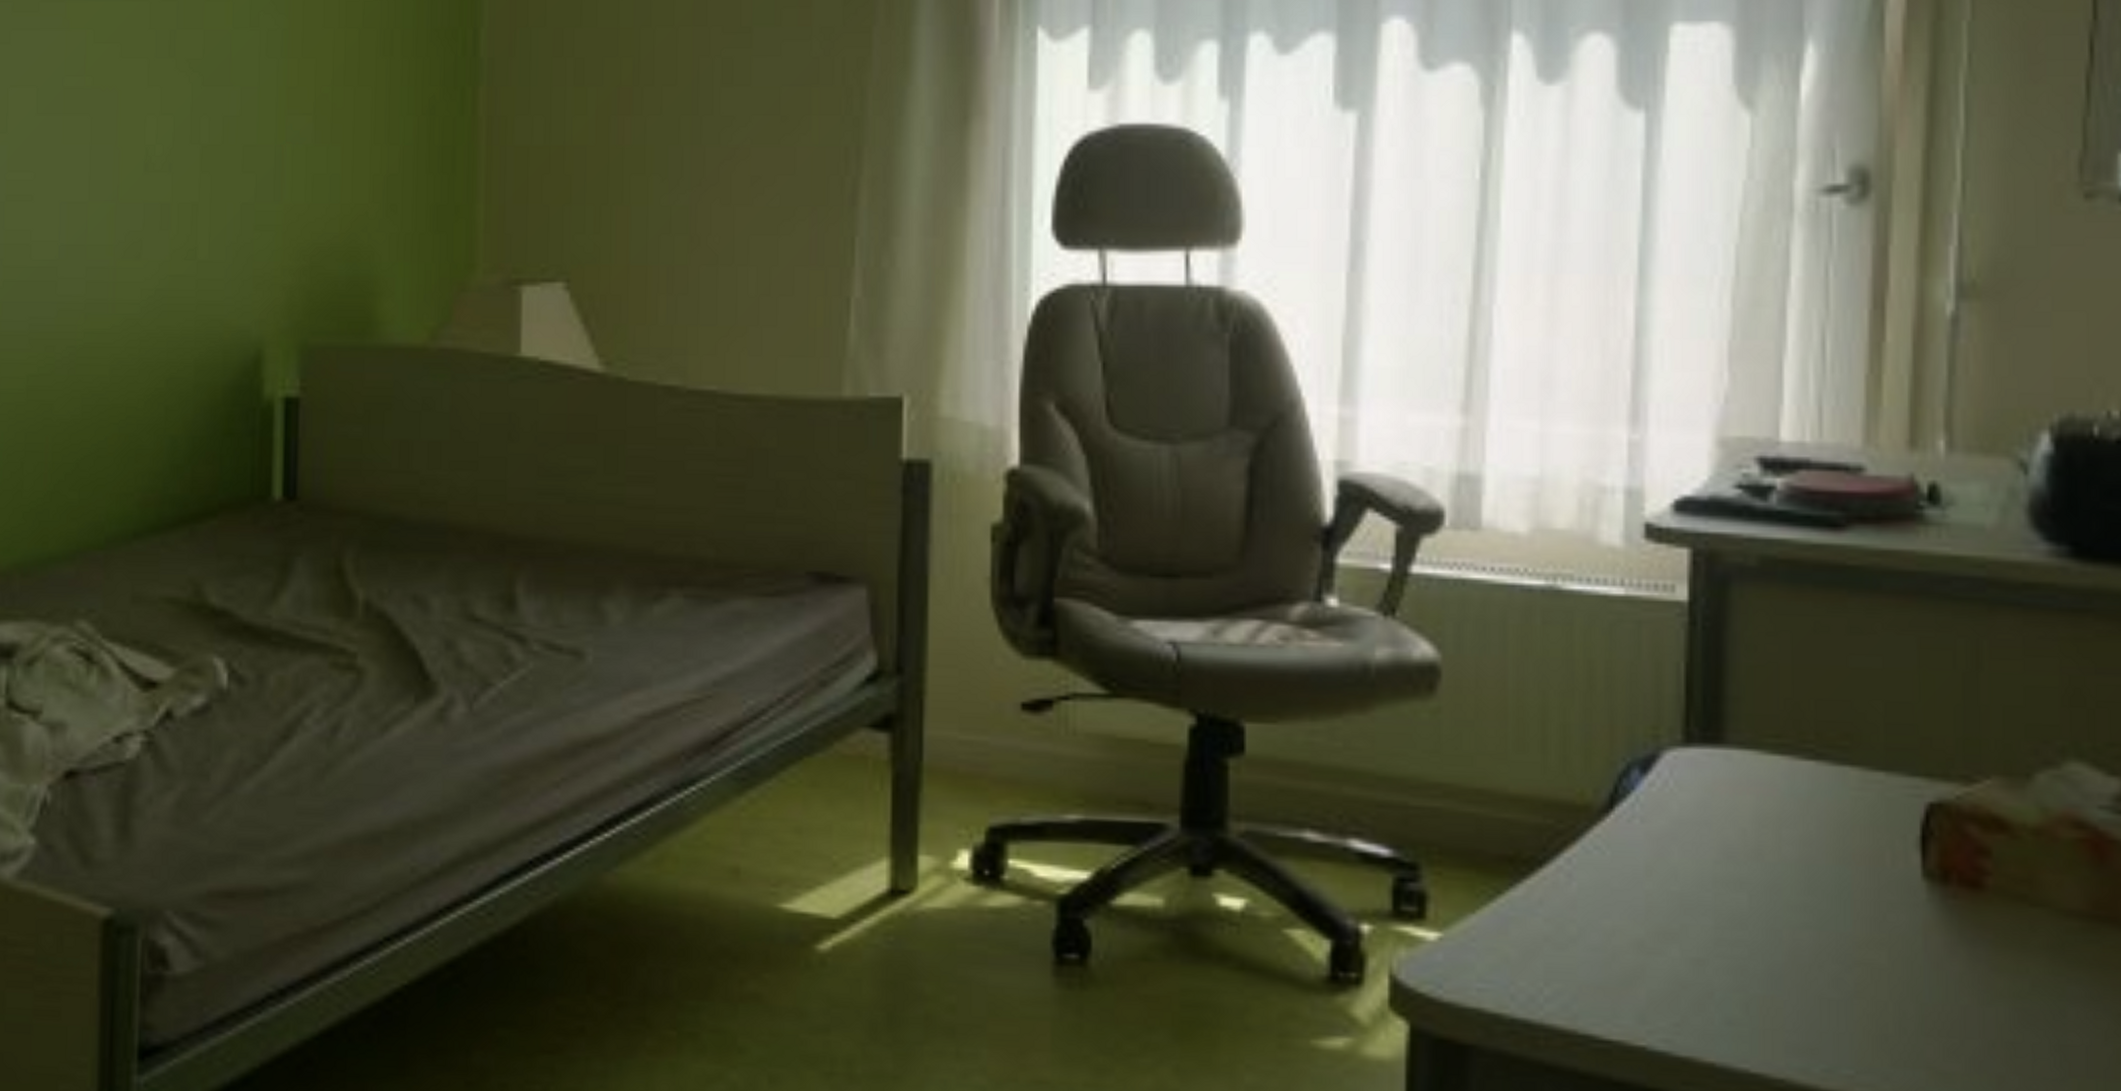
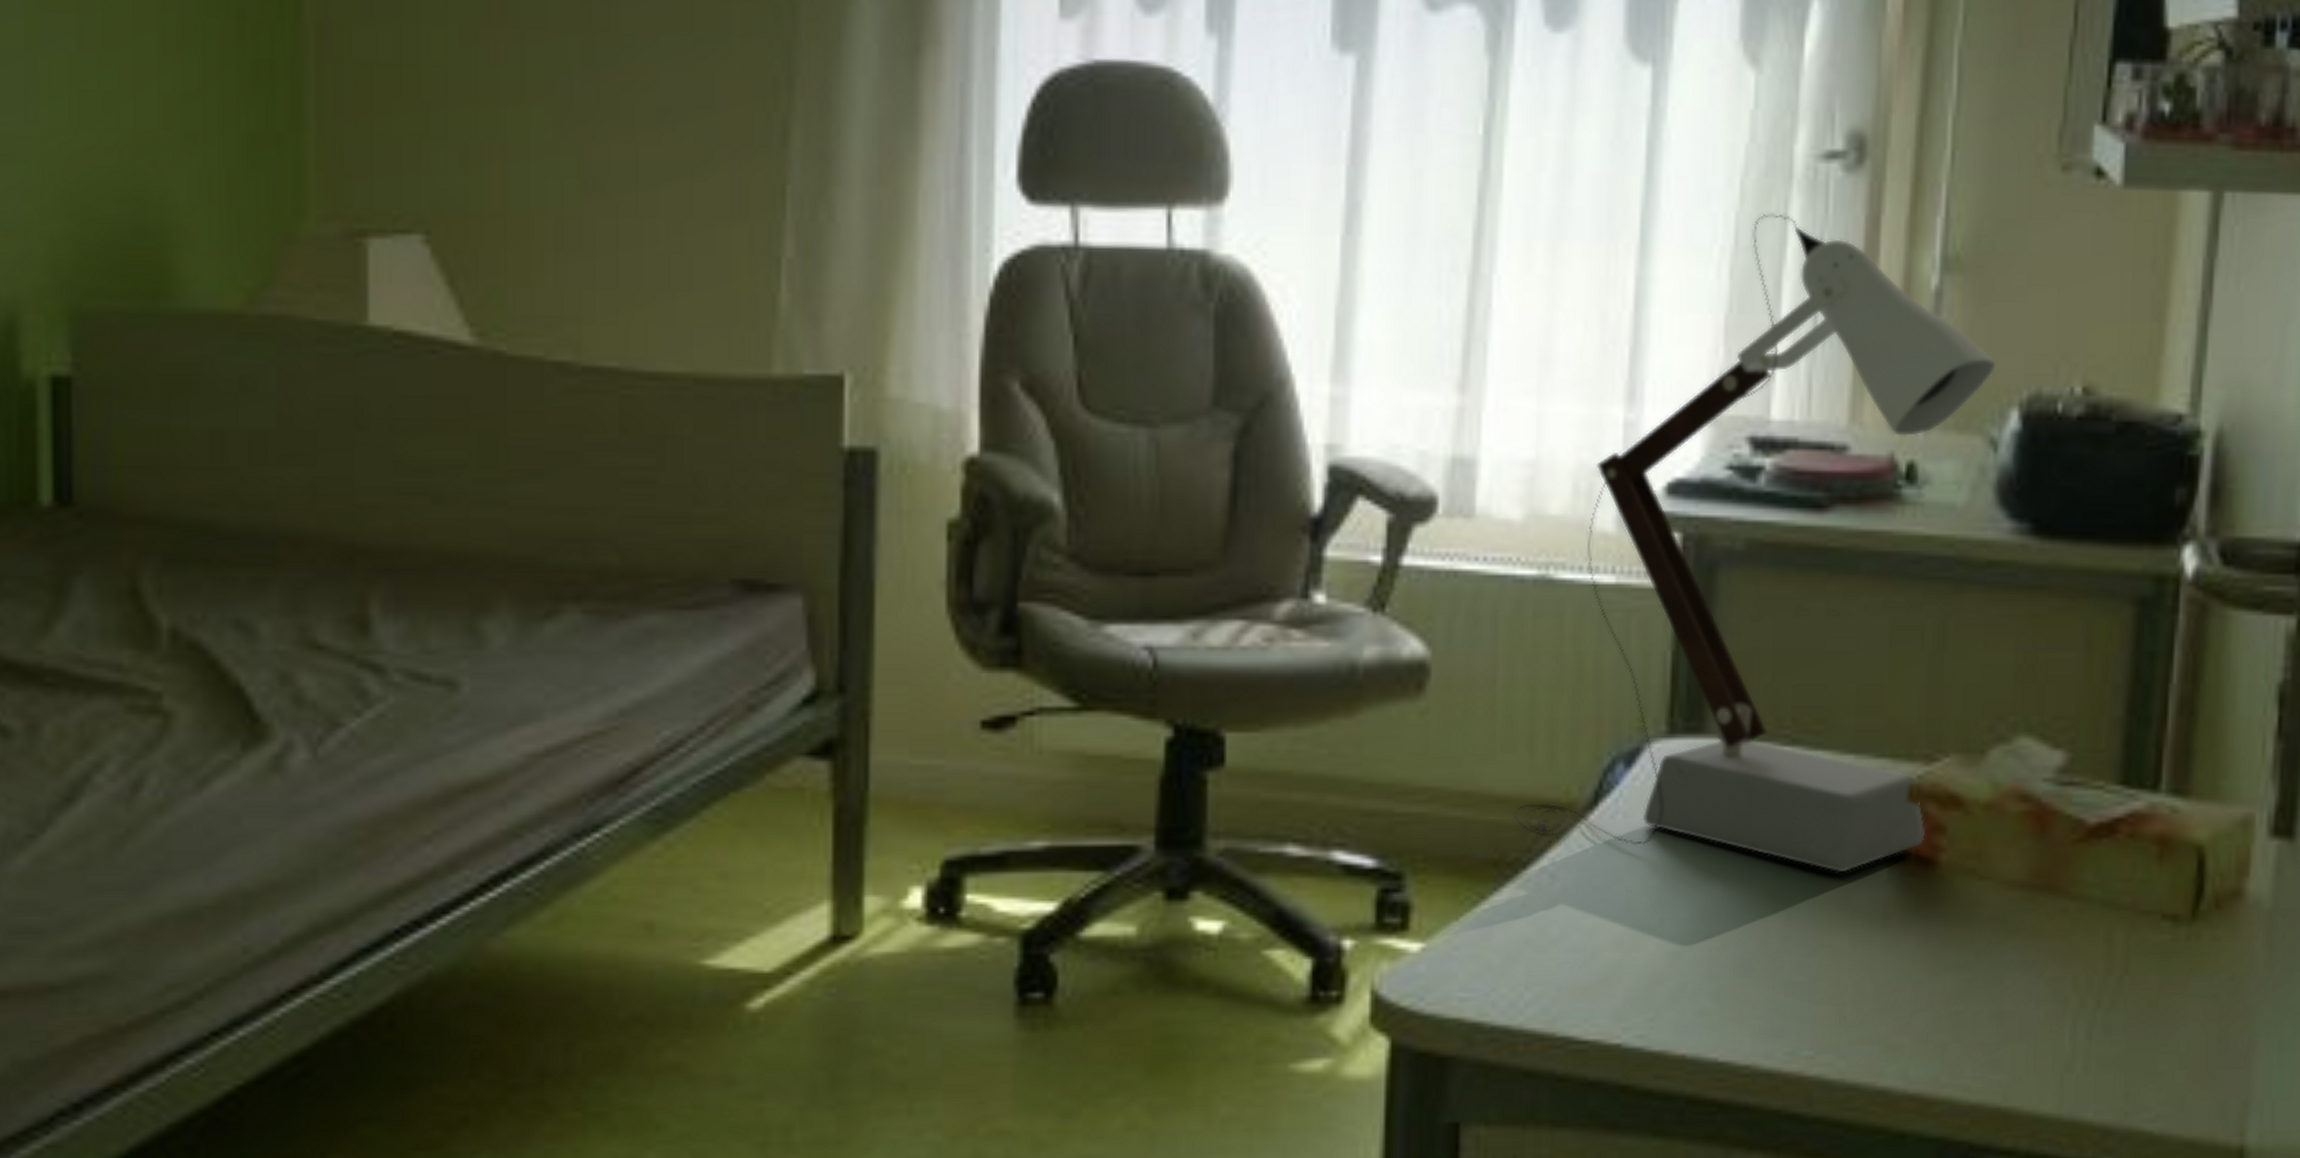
desk lamp: none [1527,245,2020,891] -> present [1513,213,1995,873]

